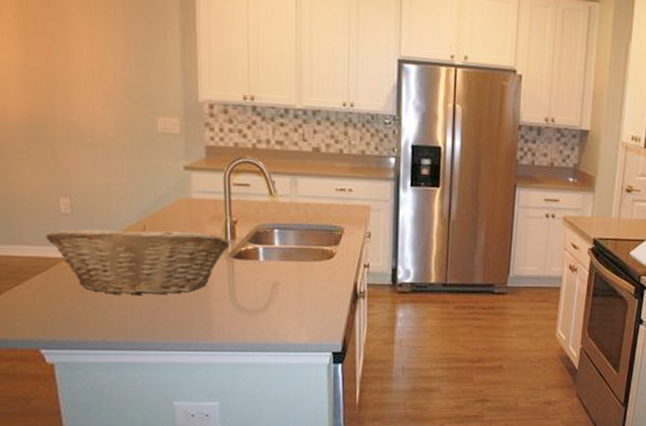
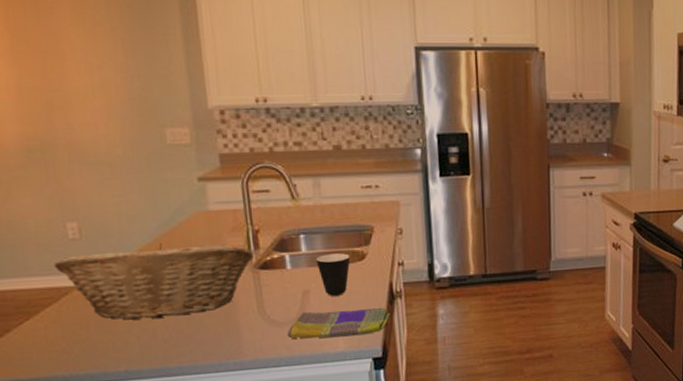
dish towel: none [254,302,353,330] -> present [287,307,391,339]
mug: none [287,250,320,290] -> present [316,253,351,296]

